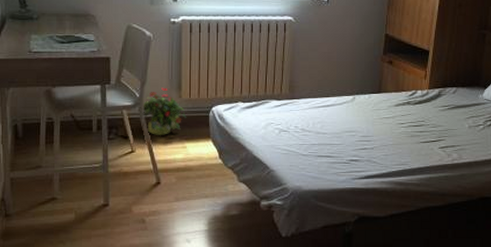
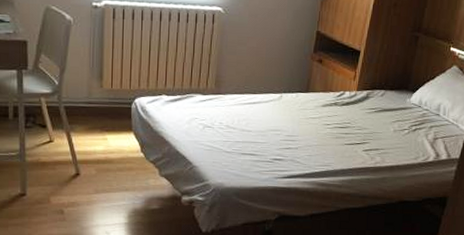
potted plant: present [141,87,187,135] -> none [60,75,108,126]

